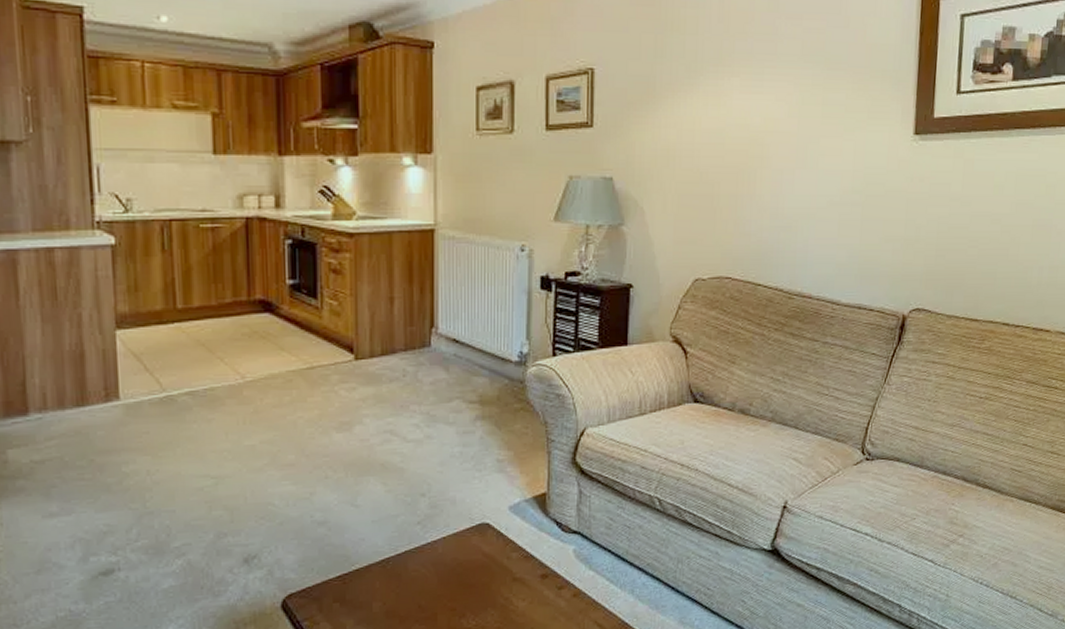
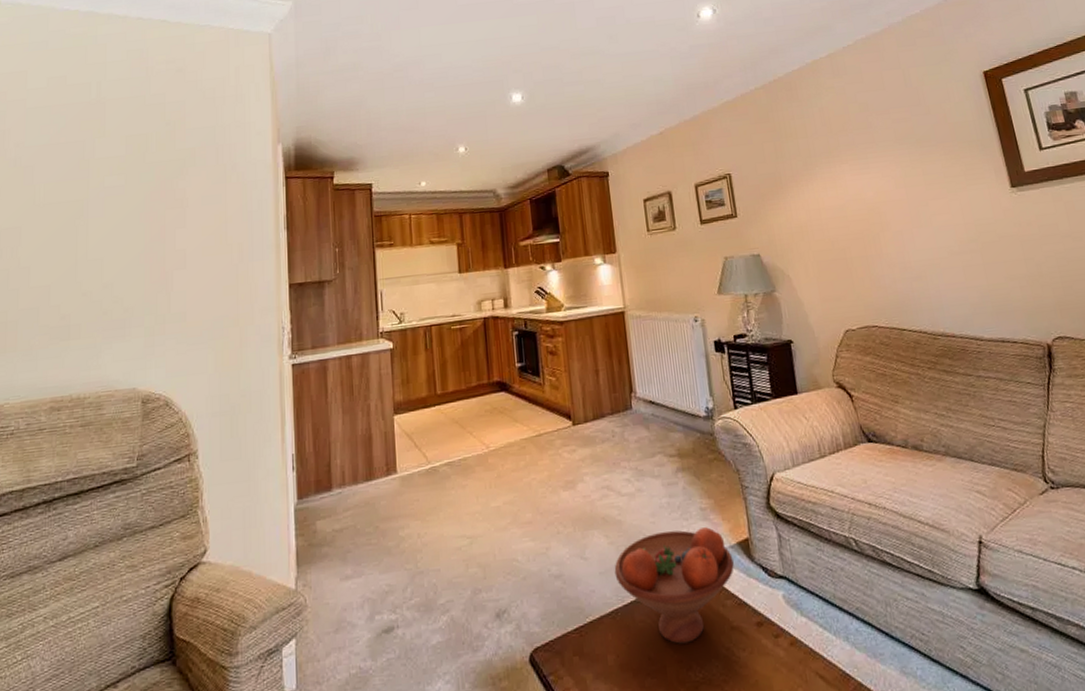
fruit bowl: none [389,480,526,593] -> present [614,527,734,644]

